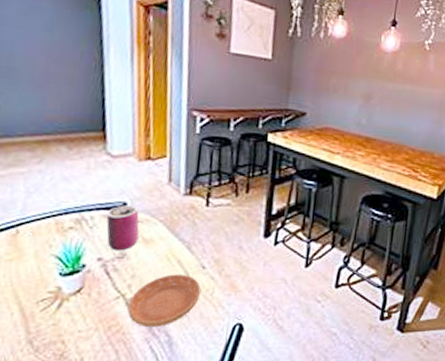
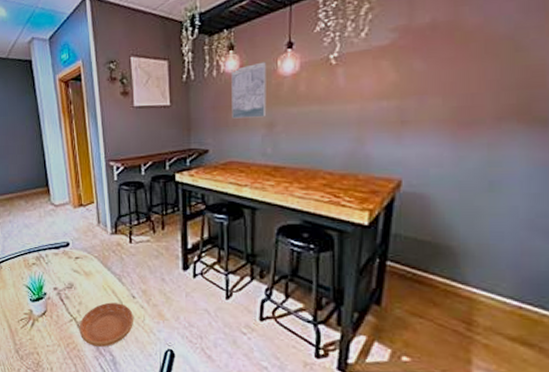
can: present [106,205,140,251] -> none [57,244,81,282]
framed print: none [333,33,372,88] -> present [231,61,267,119]

